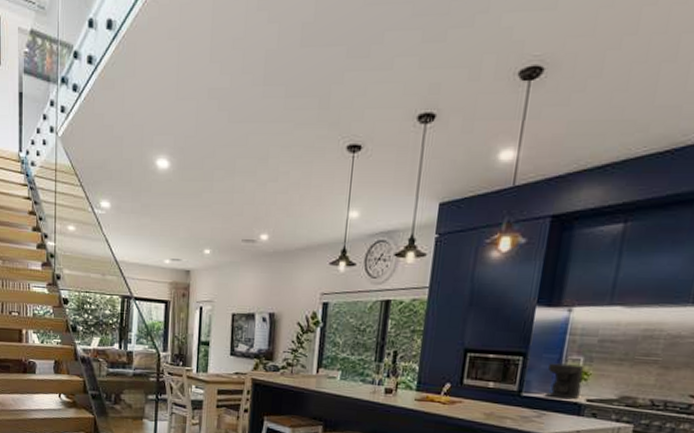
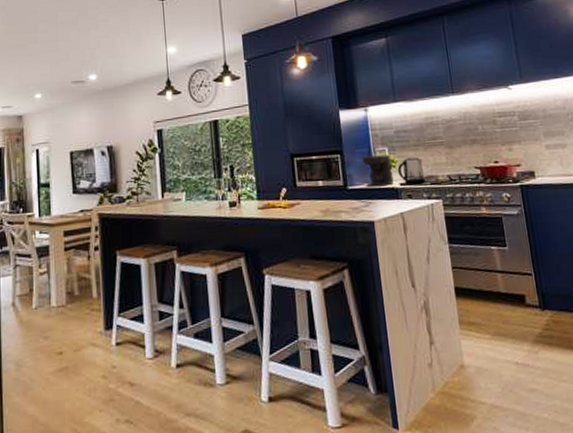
kettle: none [587,371,625,405] -> present [397,156,426,186]

